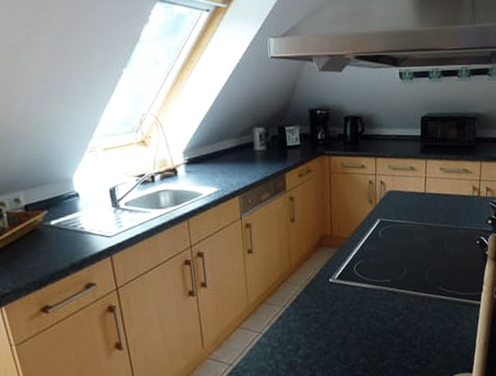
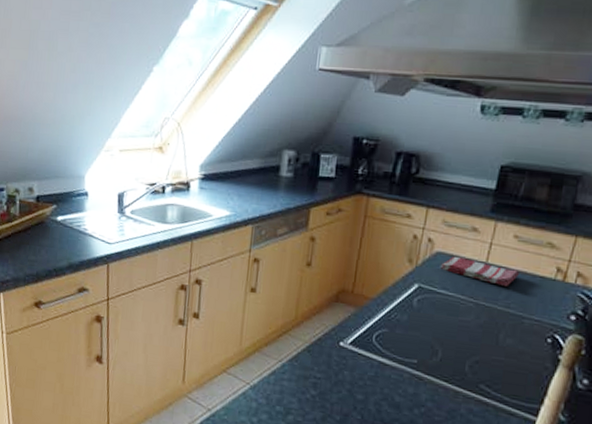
dish towel: none [393,192,449,208] -> present [439,257,519,286]

